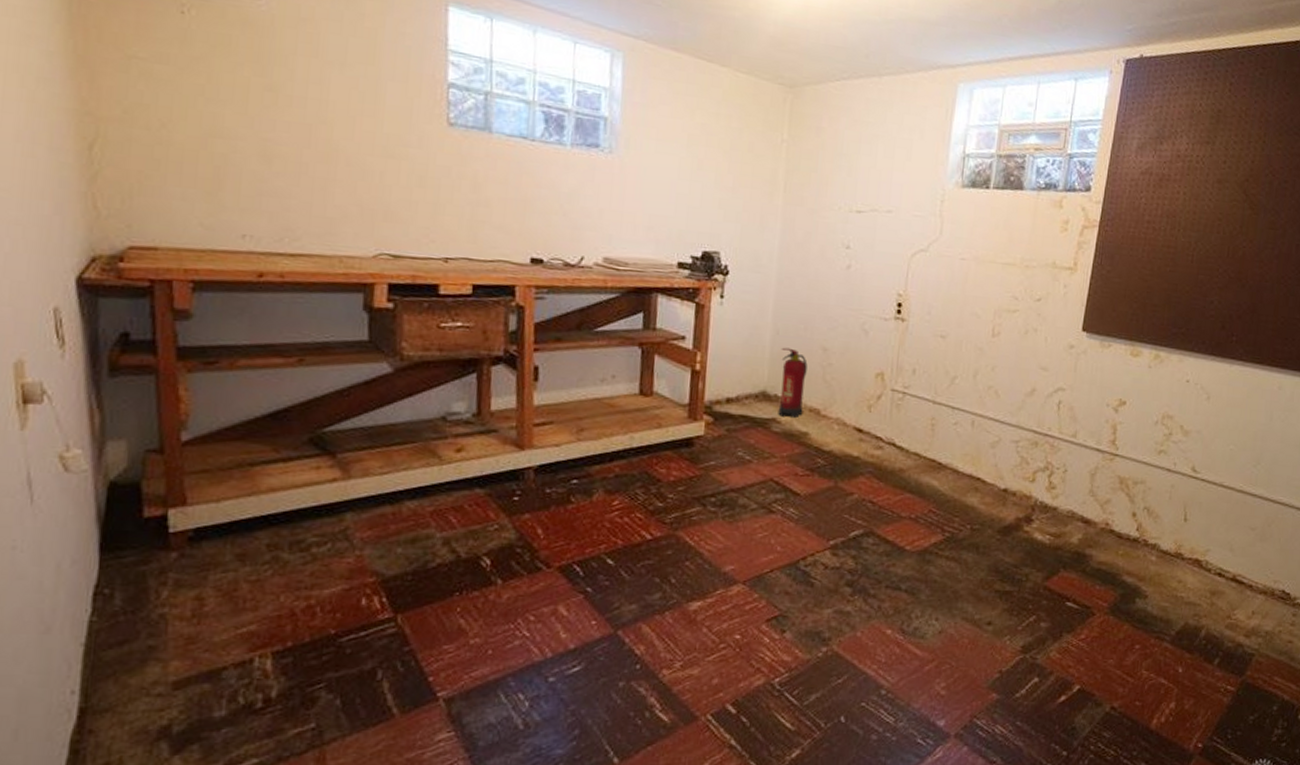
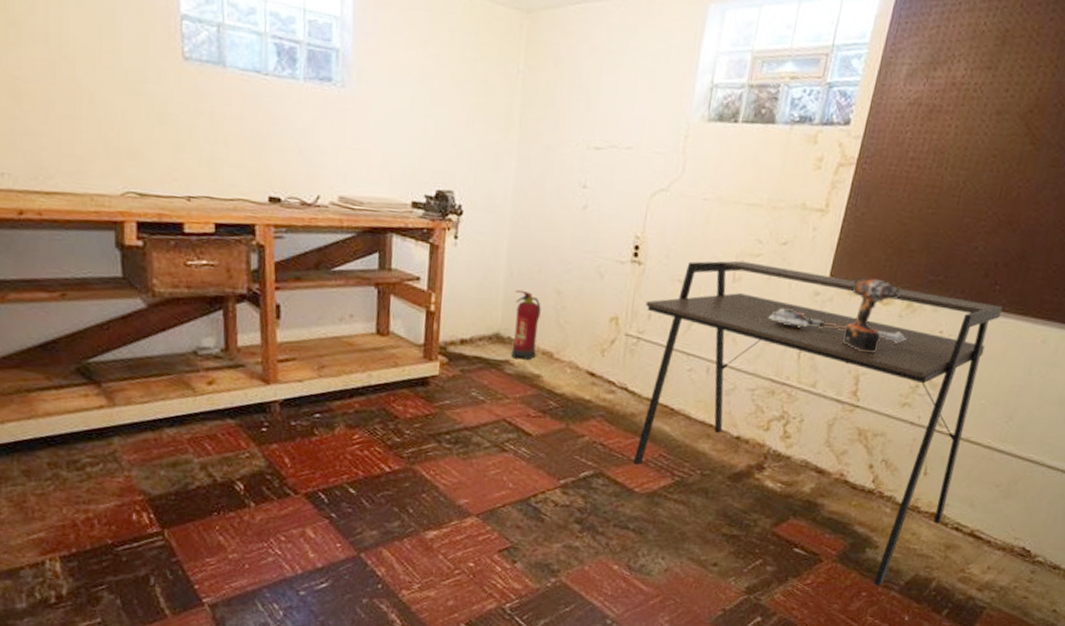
desk: none [902,316,1240,638] -> present [632,260,1003,586]
tool: none [1027,360,1157,393] -> present [768,307,906,343]
power drill: none [1099,330,1148,403] -> present [843,277,901,354]

